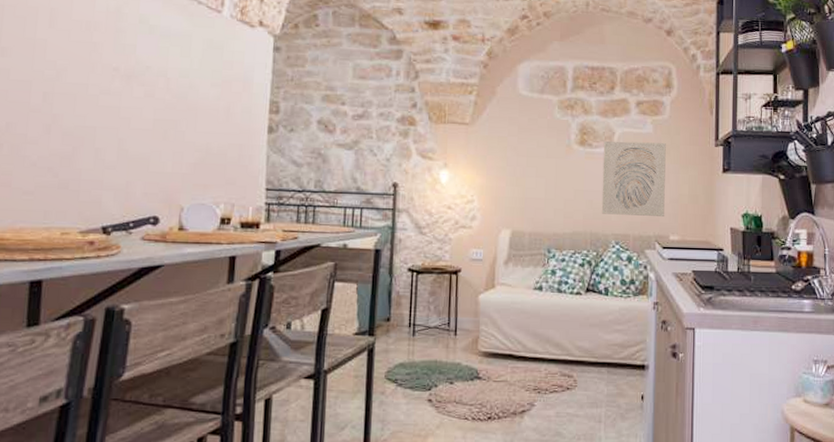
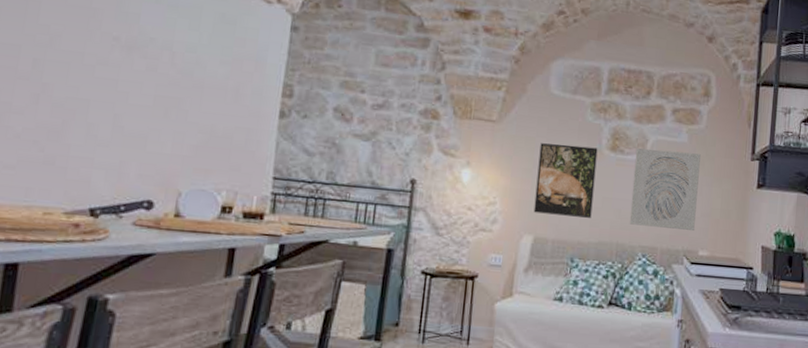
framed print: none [510,141,567,210] -> present [533,143,598,218]

